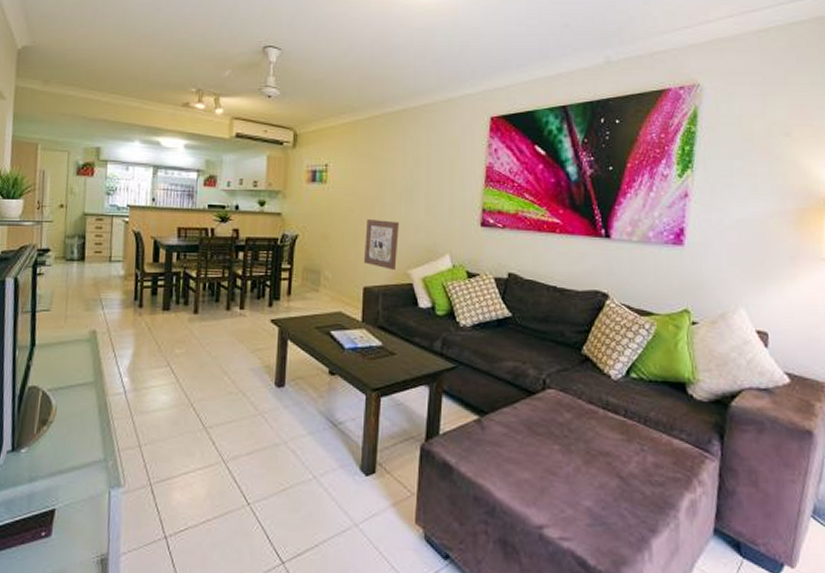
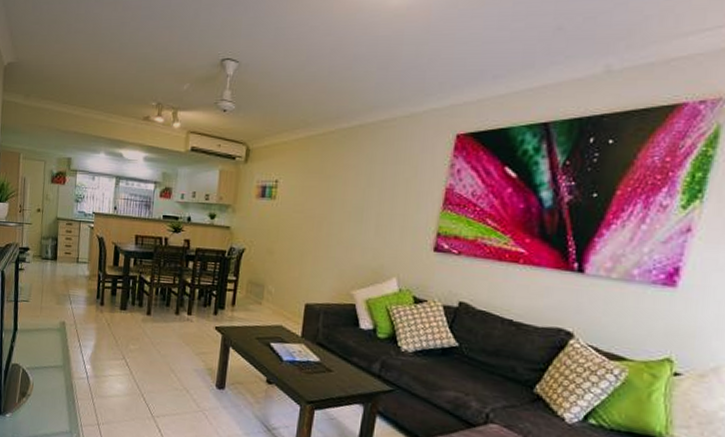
wall art: present [363,220,399,270] -> none [307,238,346,289]

